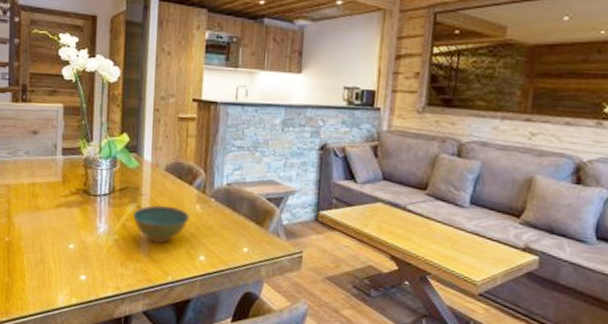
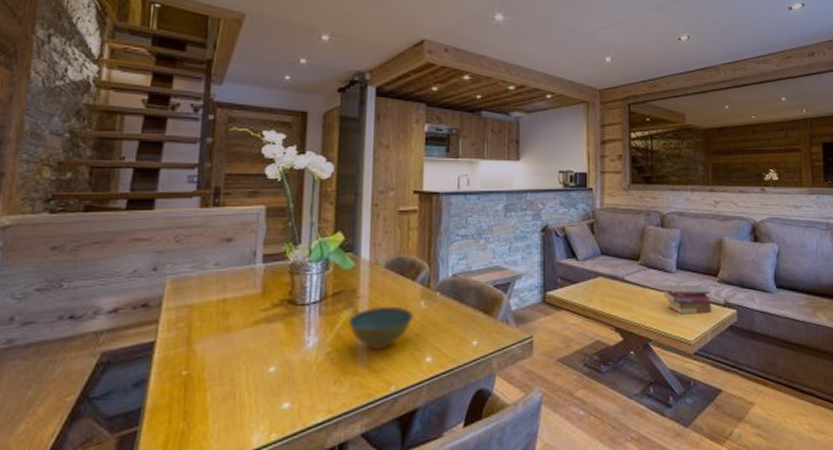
books: none [450,220,508,256] -> present [664,284,712,315]

